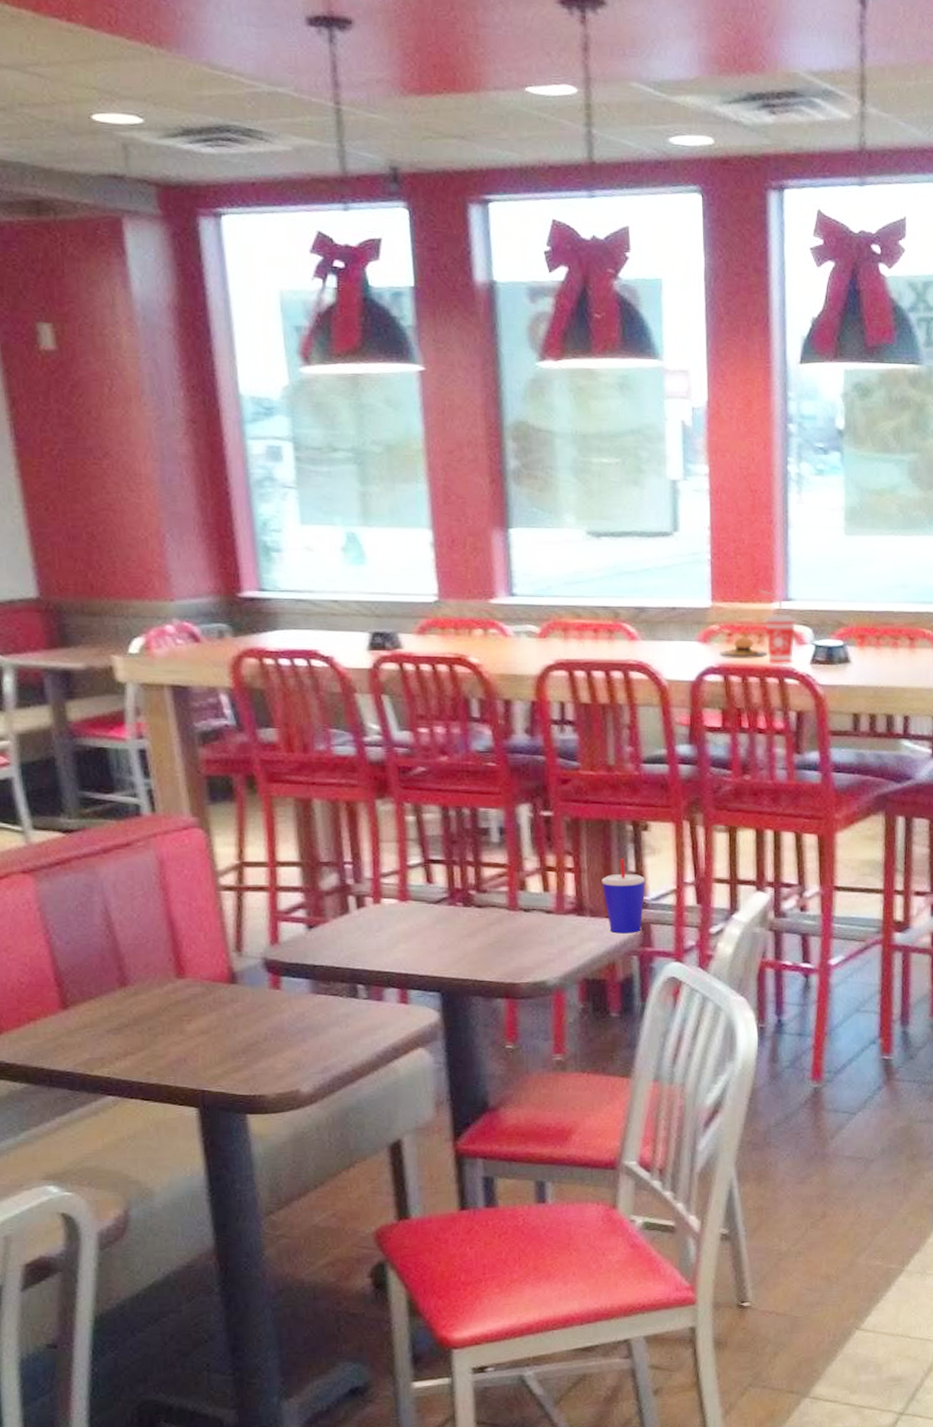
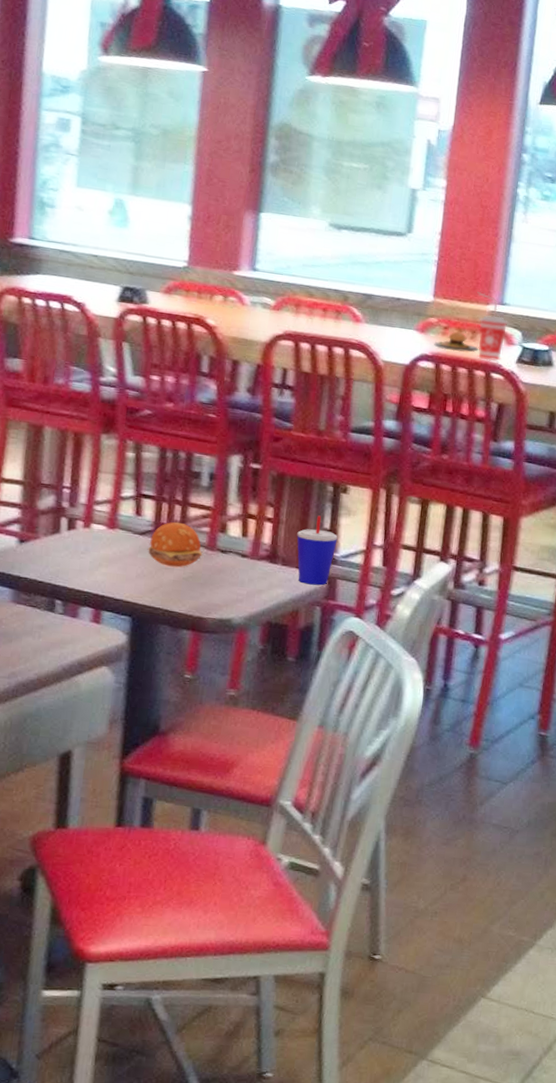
burger: none [445,885,505,934] -> present [147,521,203,567]

